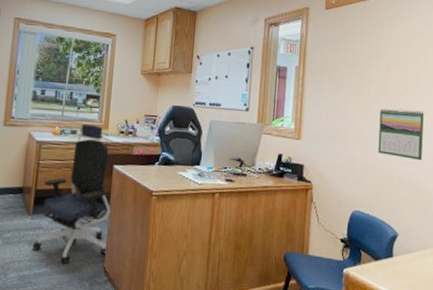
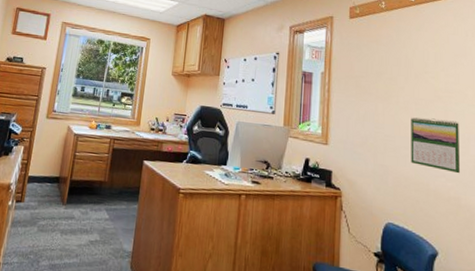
office chair: present [32,123,111,264] -> none [64,119,140,256]

